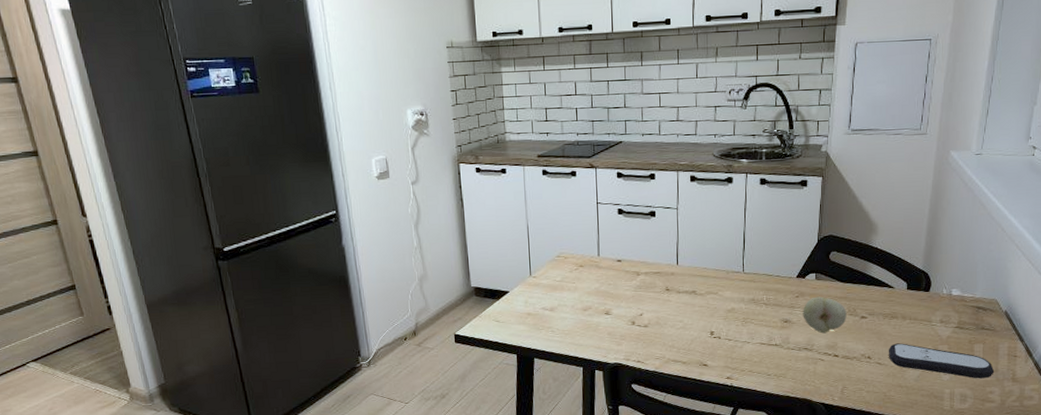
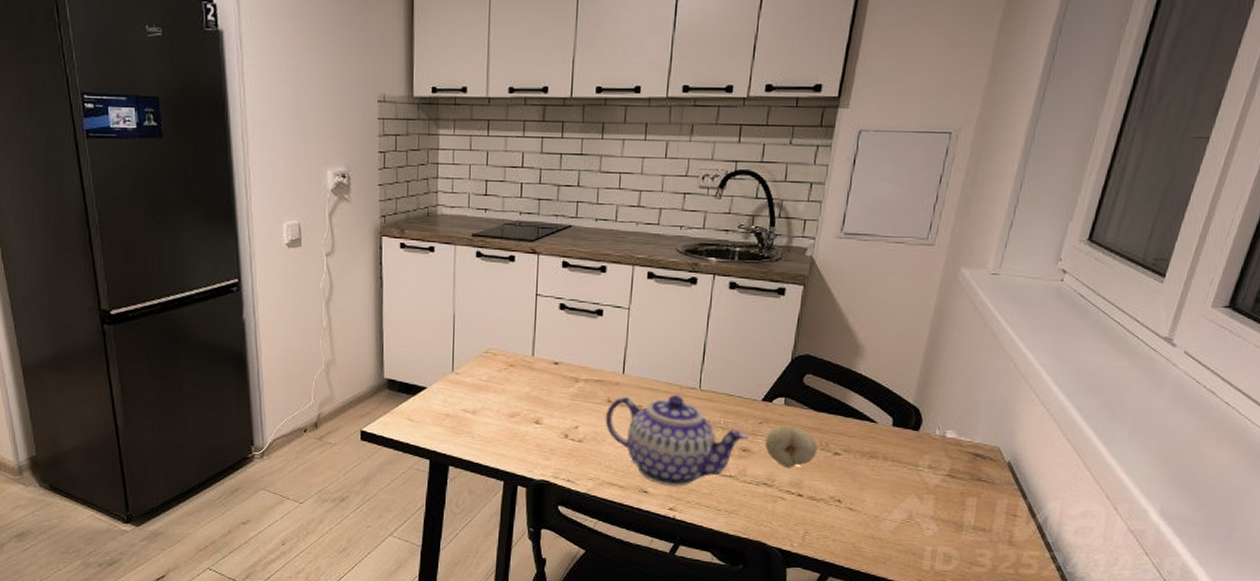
teapot: none [665,279,789,358] -> present [605,395,749,486]
remote control: present [888,343,995,379] -> none [862,487,988,538]

